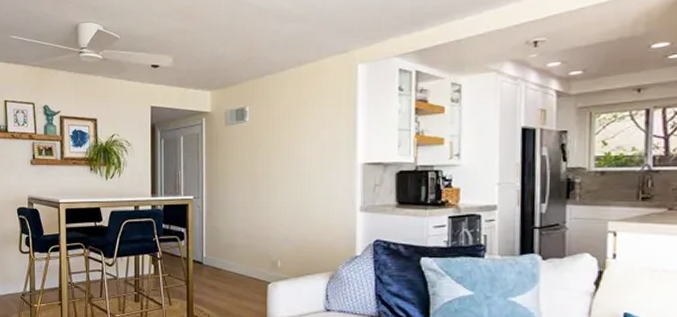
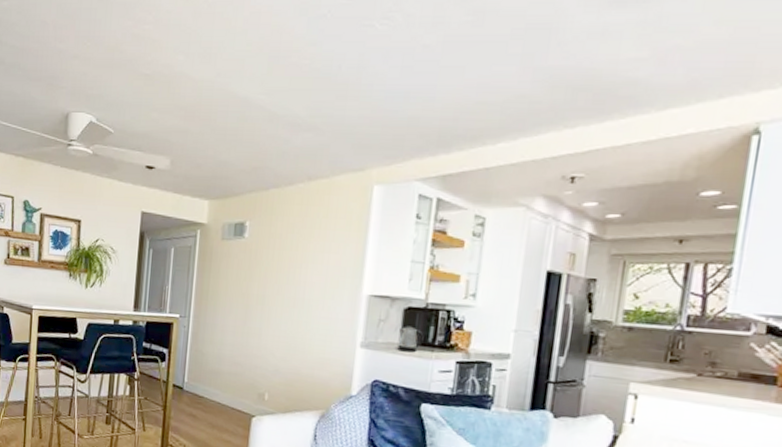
kettle: none [394,188,417,212] -> present [397,326,424,353]

